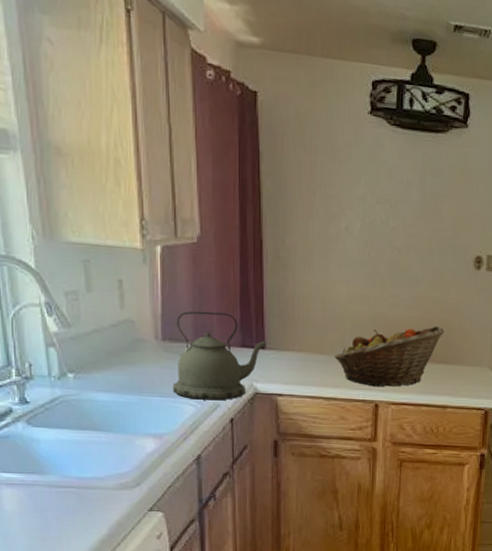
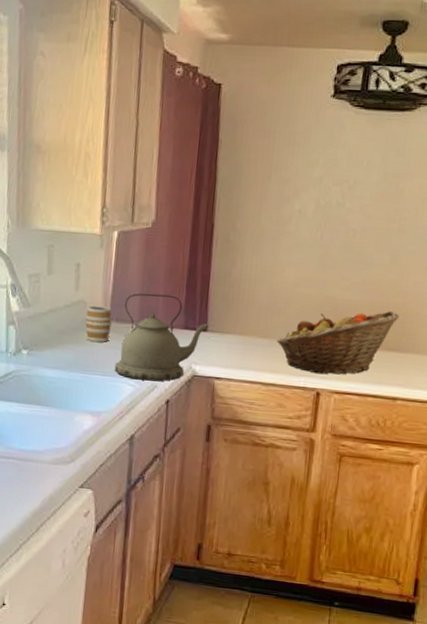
mug: none [135,325,164,363] -> present [85,305,112,342]

